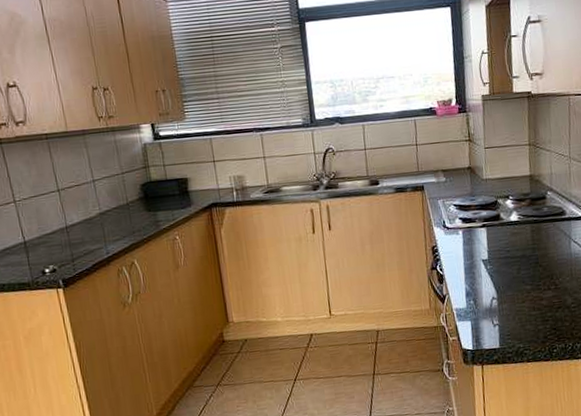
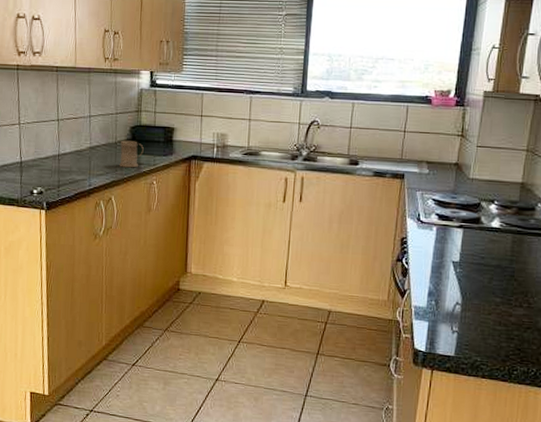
mug: none [133,198,160,228] -> present [119,140,144,168]

